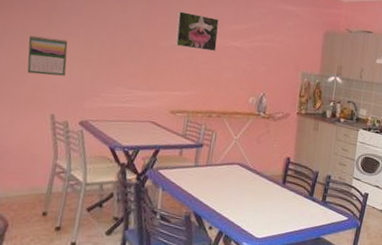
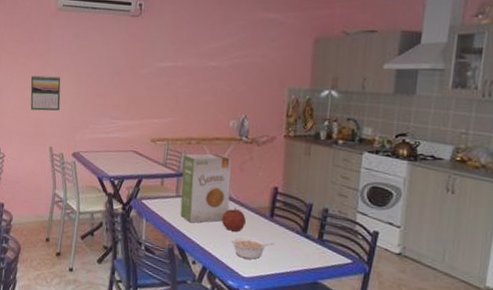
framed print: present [175,11,219,52] -> none [153,36,196,75]
food box: none [198,126,251,191] -> present [180,154,233,223]
fruit: none [239,175,261,198] -> present [222,207,246,232]
legume: none [246,202,285,222] -> present [231,237,274,260]

